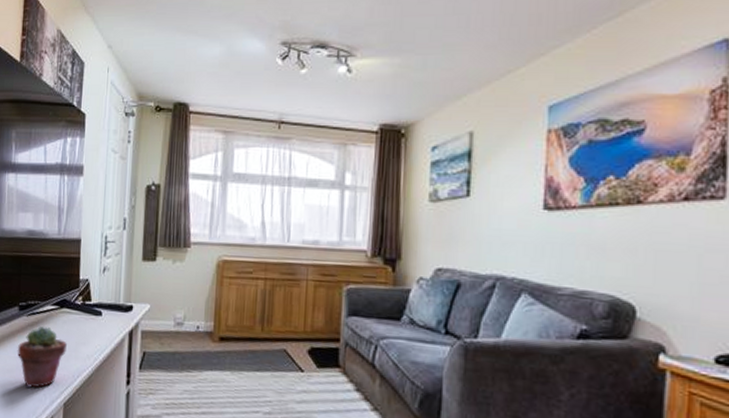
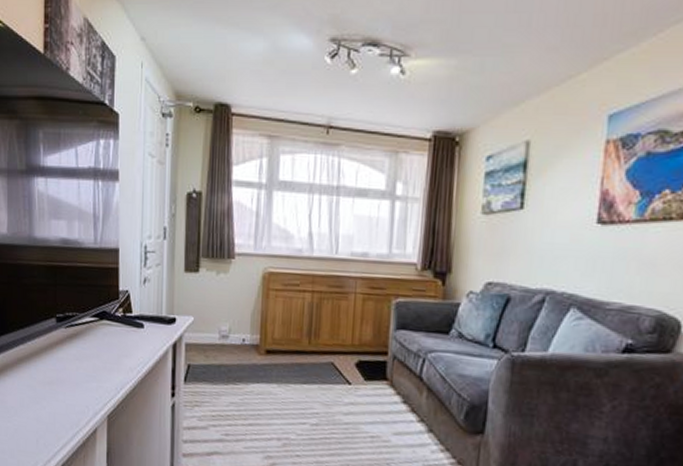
potted succulent: present [17,326,67,389] -> none [56,338,108,401]

